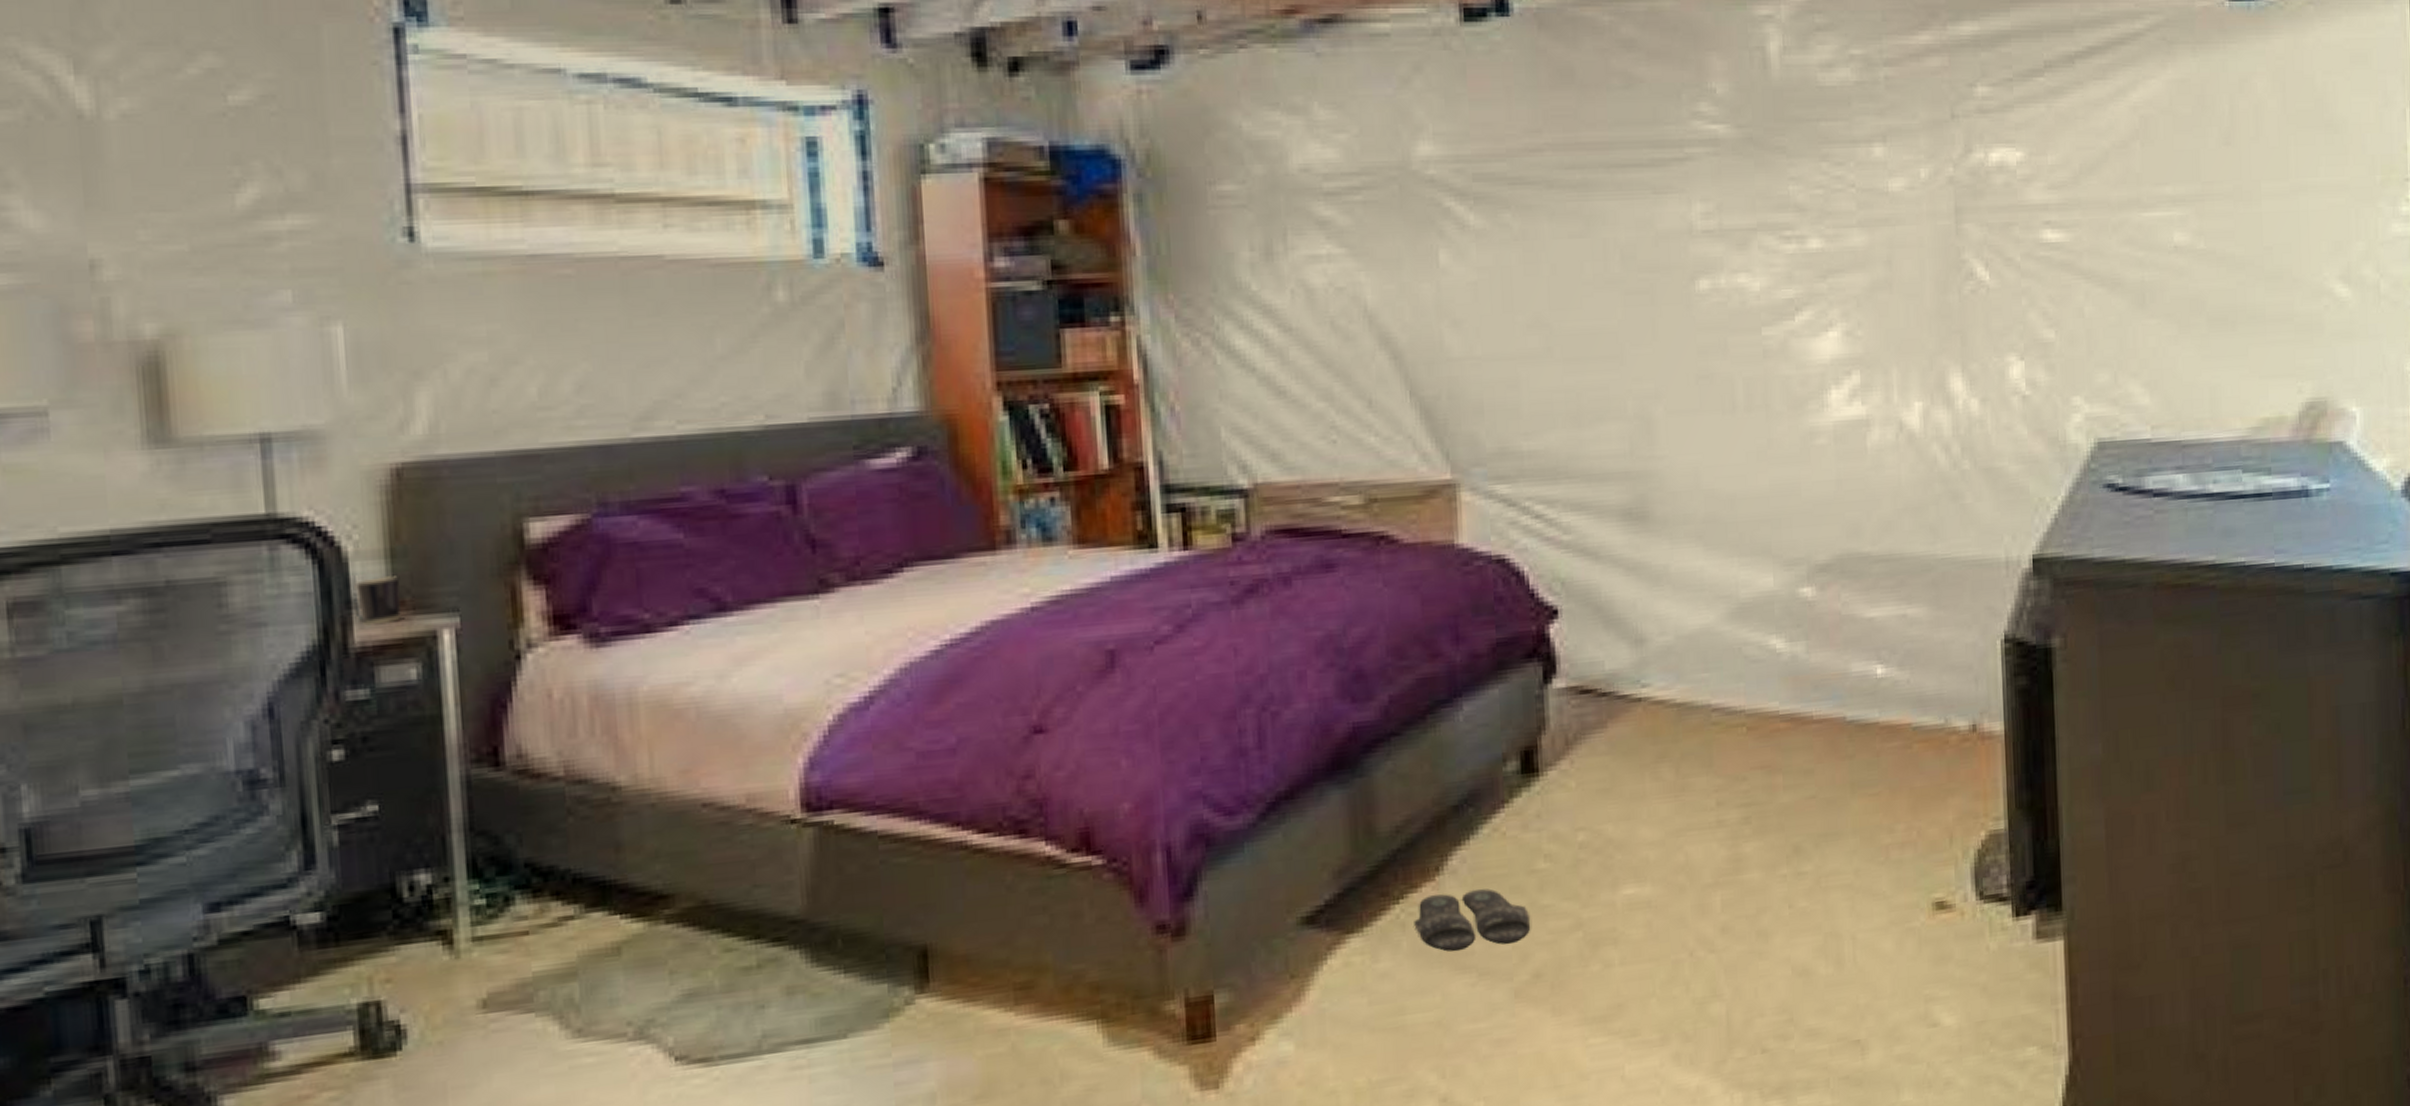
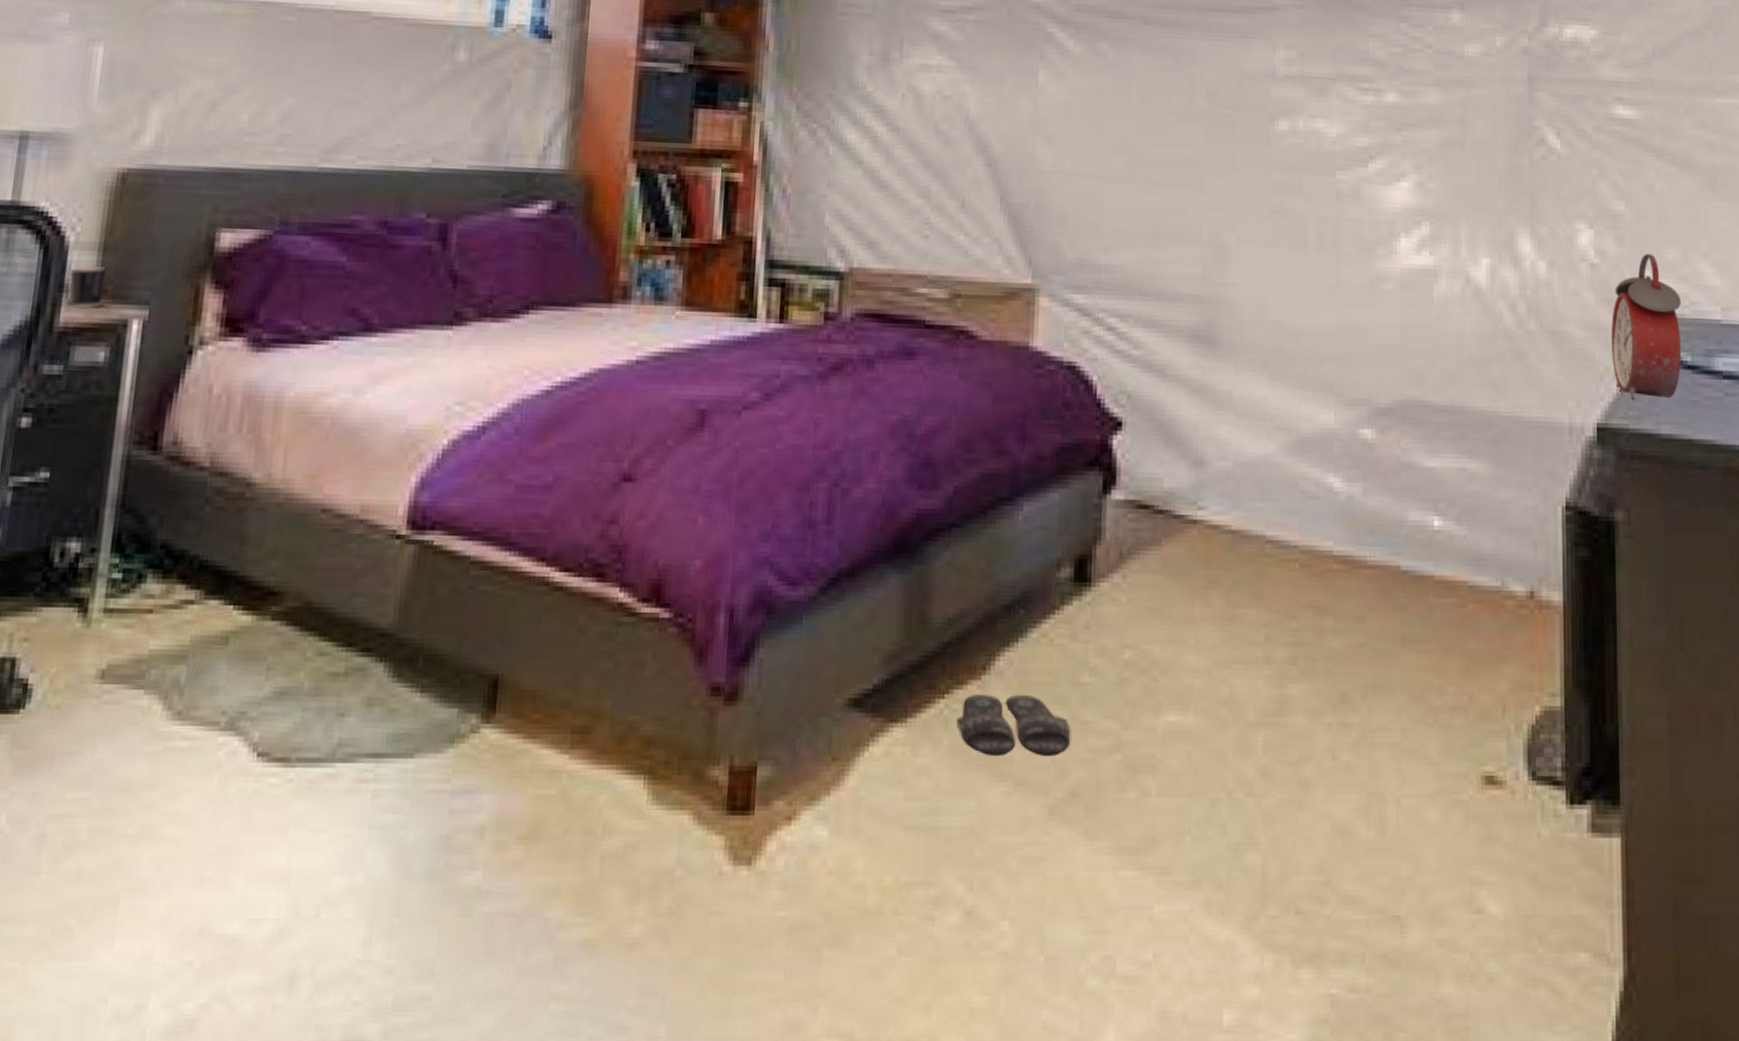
alarm clock: none [2044,380,2113,527] -> present [1611,254,1682,399]

